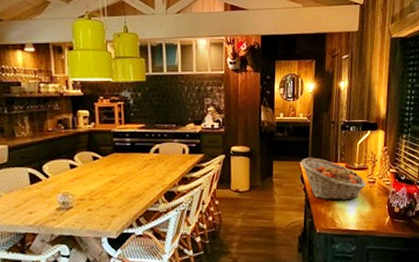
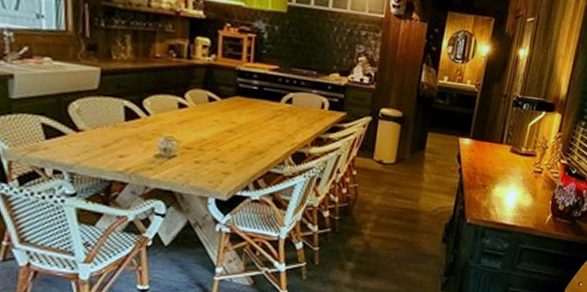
fruit basket: present [301,157,367,201] -> none [460,133,532,190]

